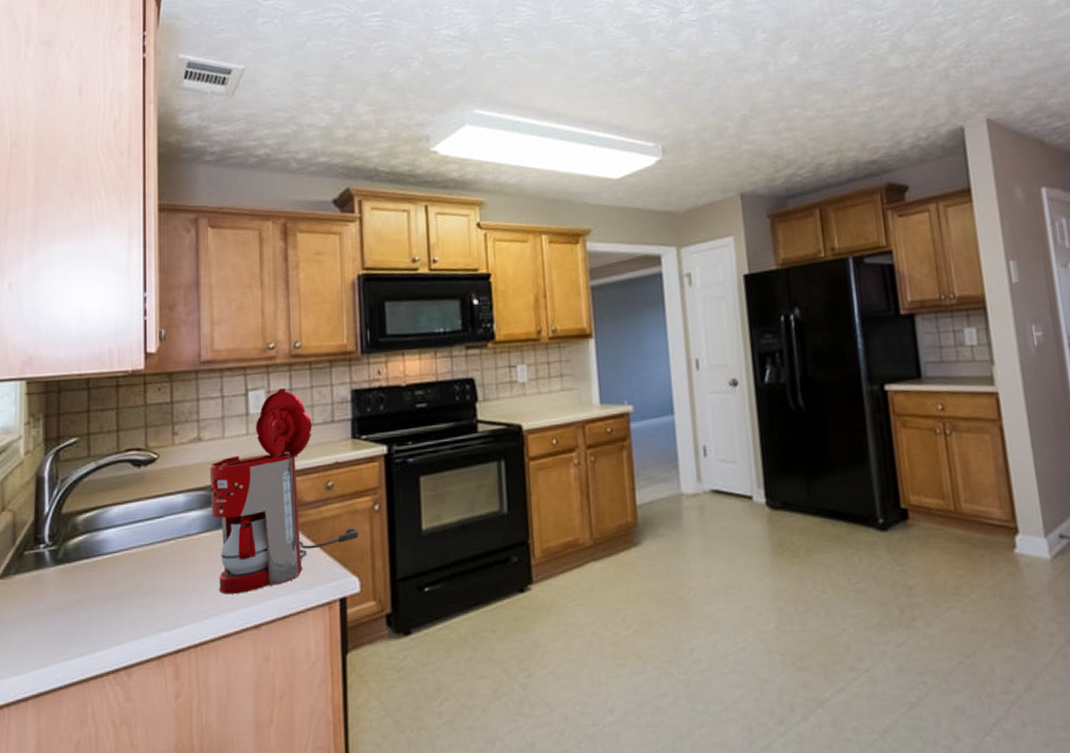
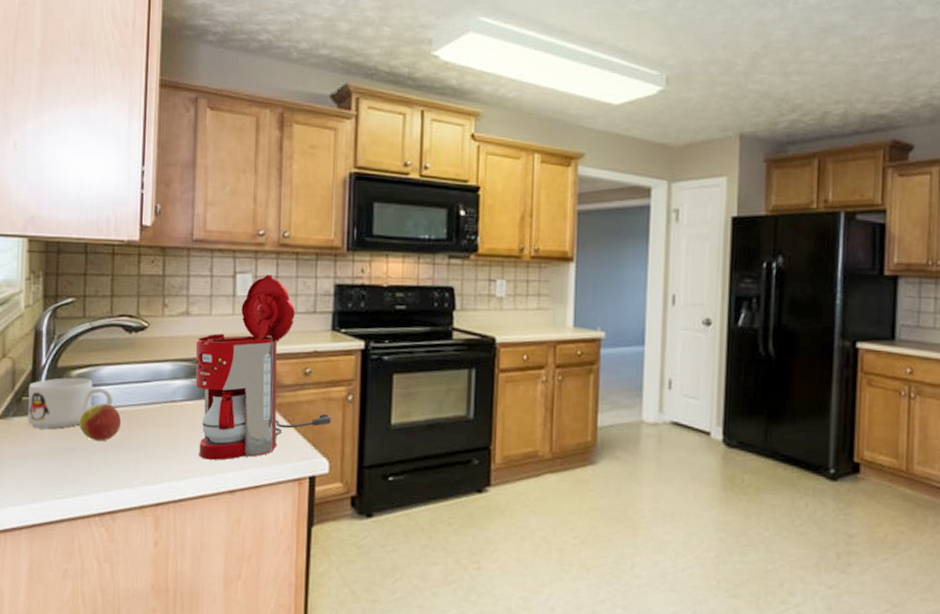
mug: none [30,522,125,584] -> present [27,377,114,429]
apple: none [88,546,134,590] -> present [79,403,122,442]

